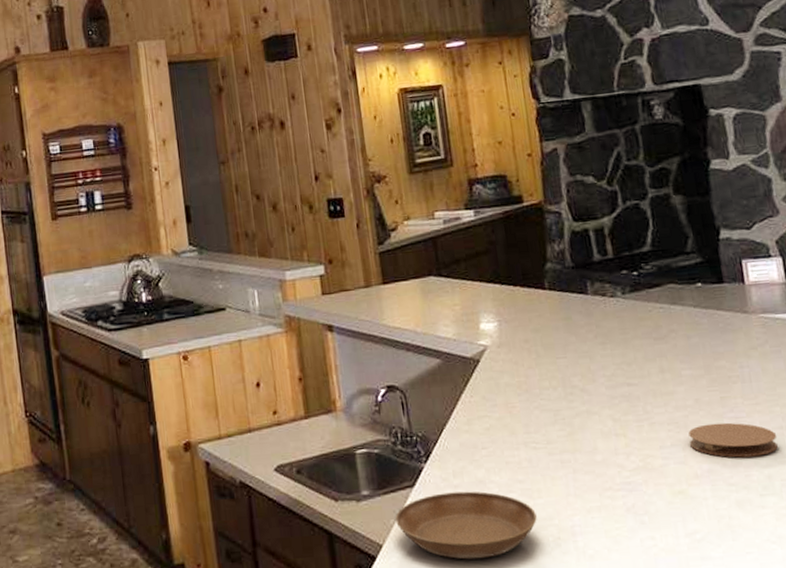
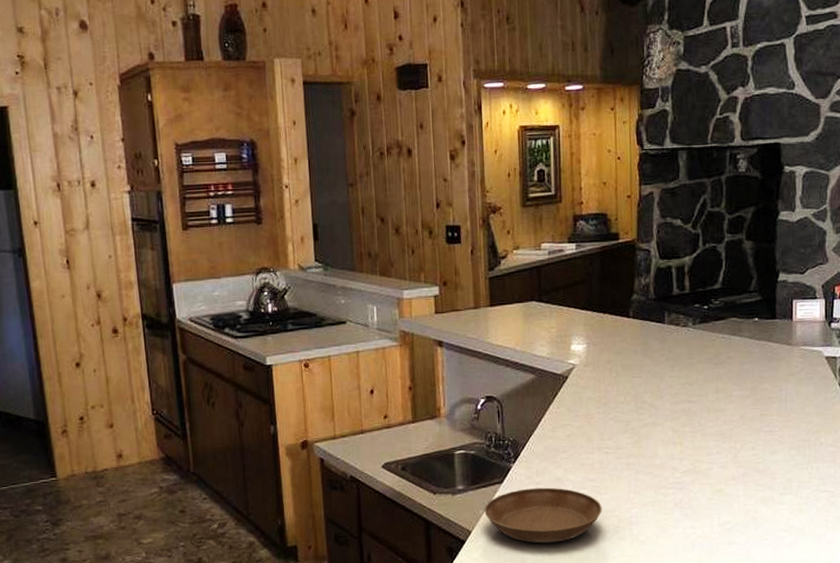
coaster: present [688,422,778,458] -> none [732,435,799,464]

